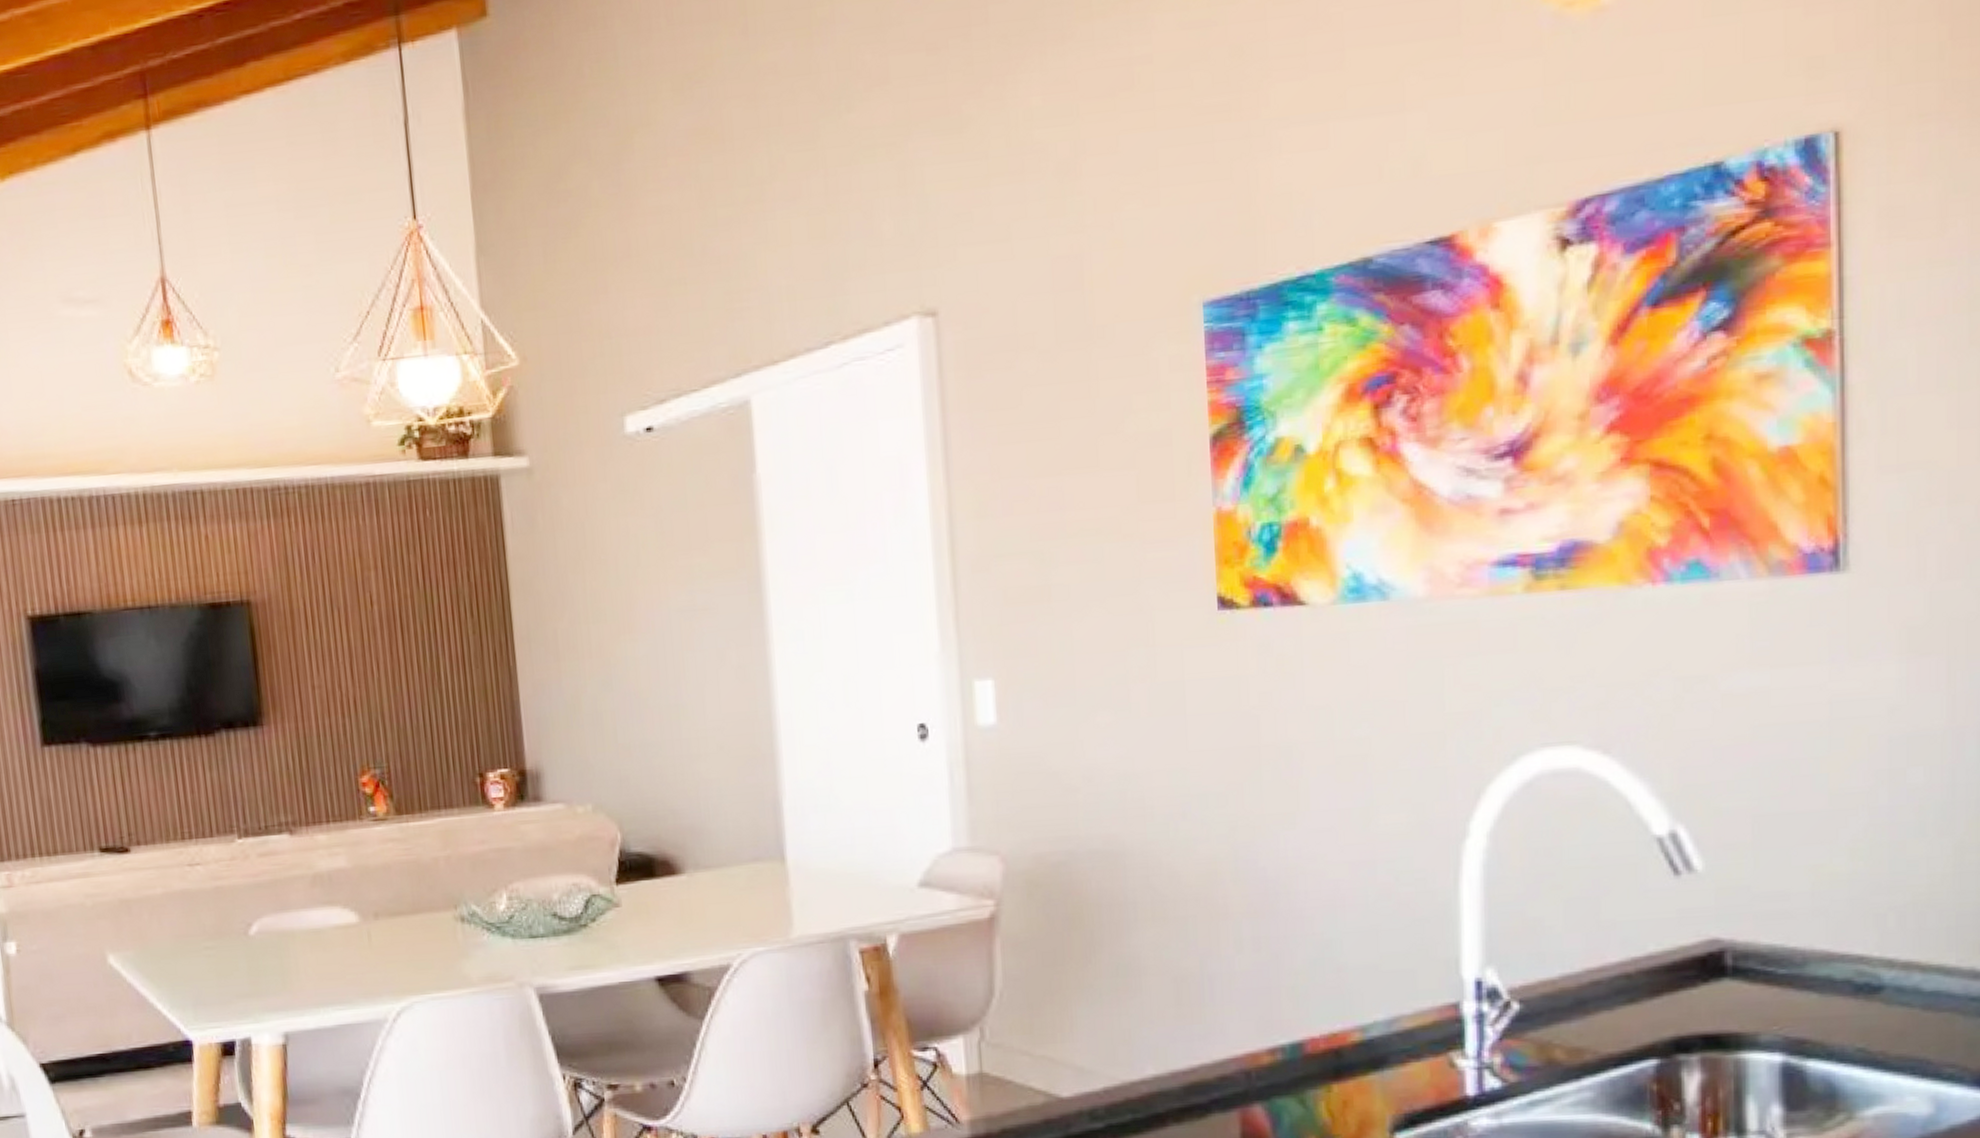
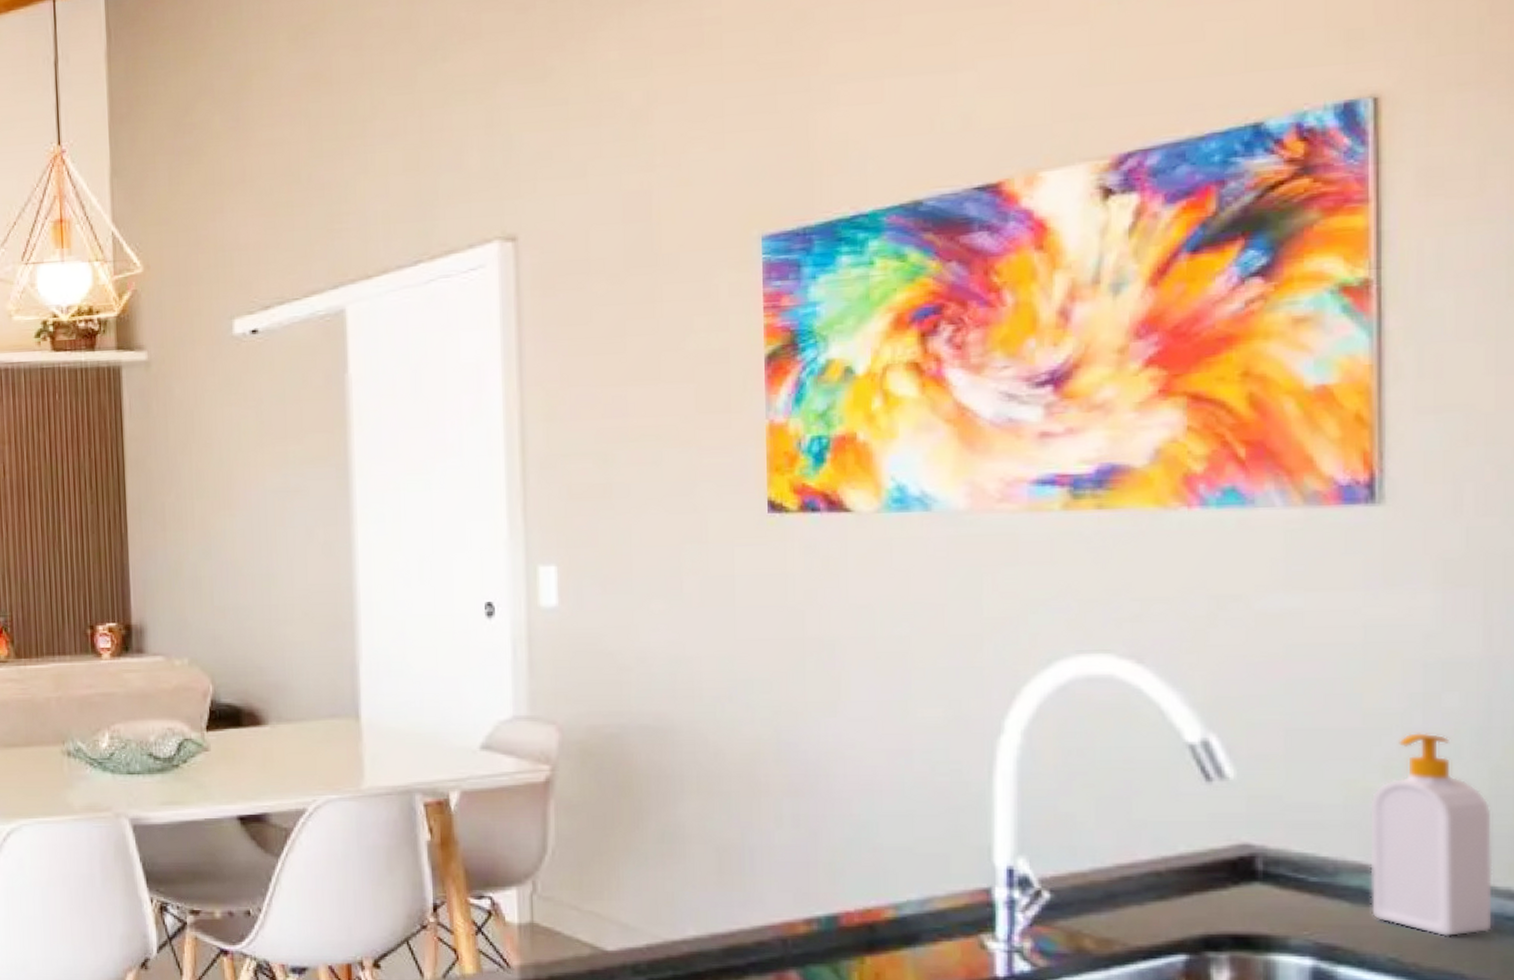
soap bottle: none [1836,810,1959,1023] -> present [1369,731,1494,937]

